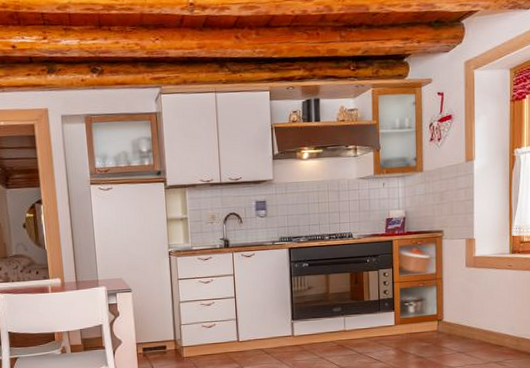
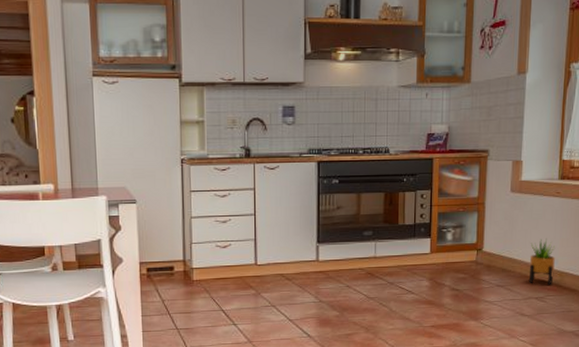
potted plant: none [487,308,511,351] -> present [529,239,555,286]

